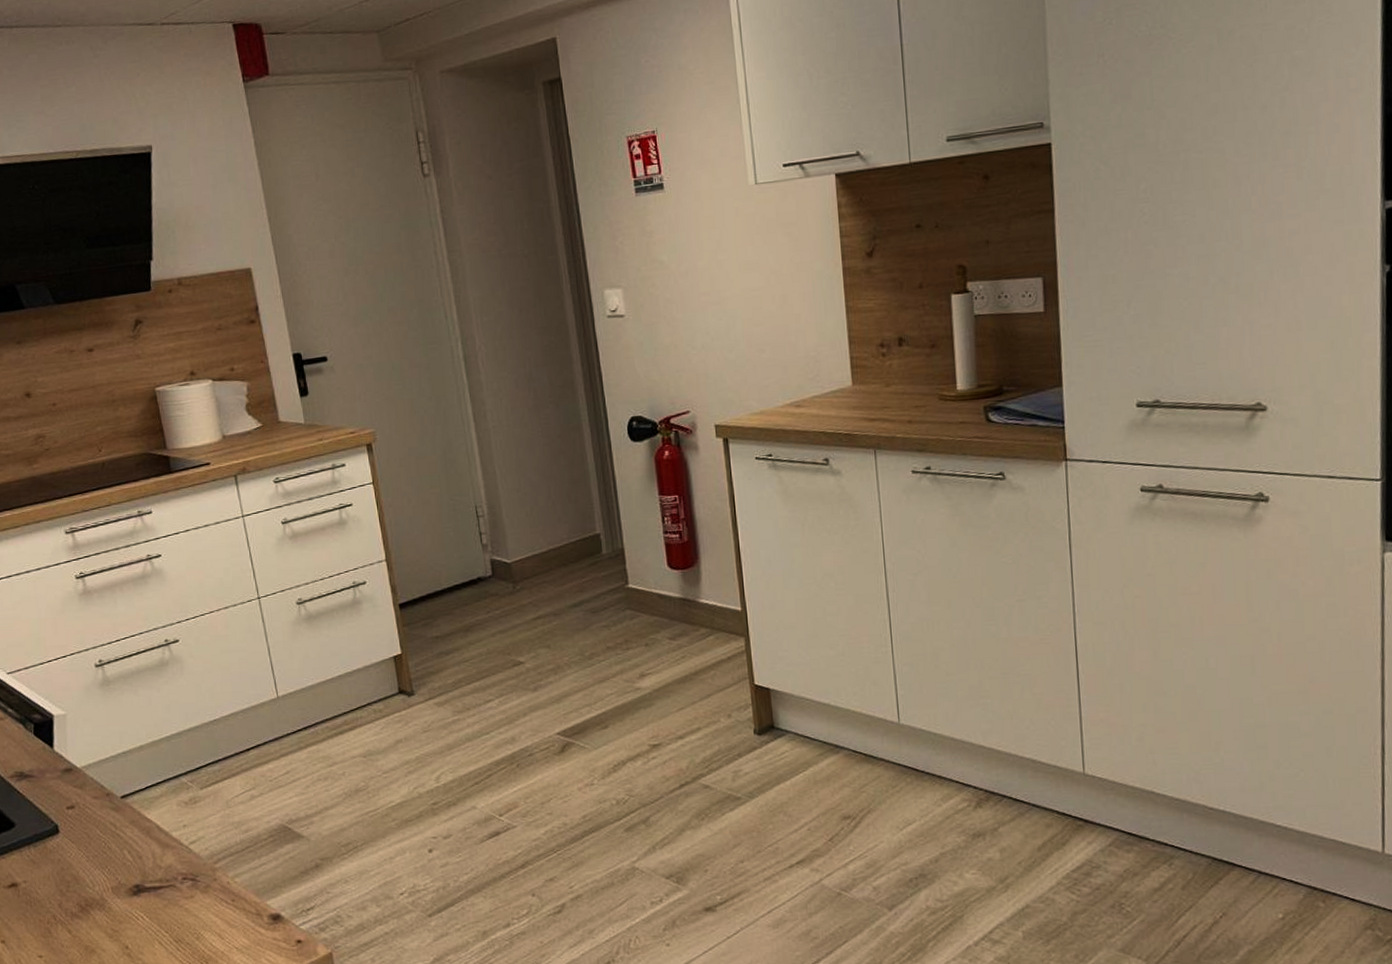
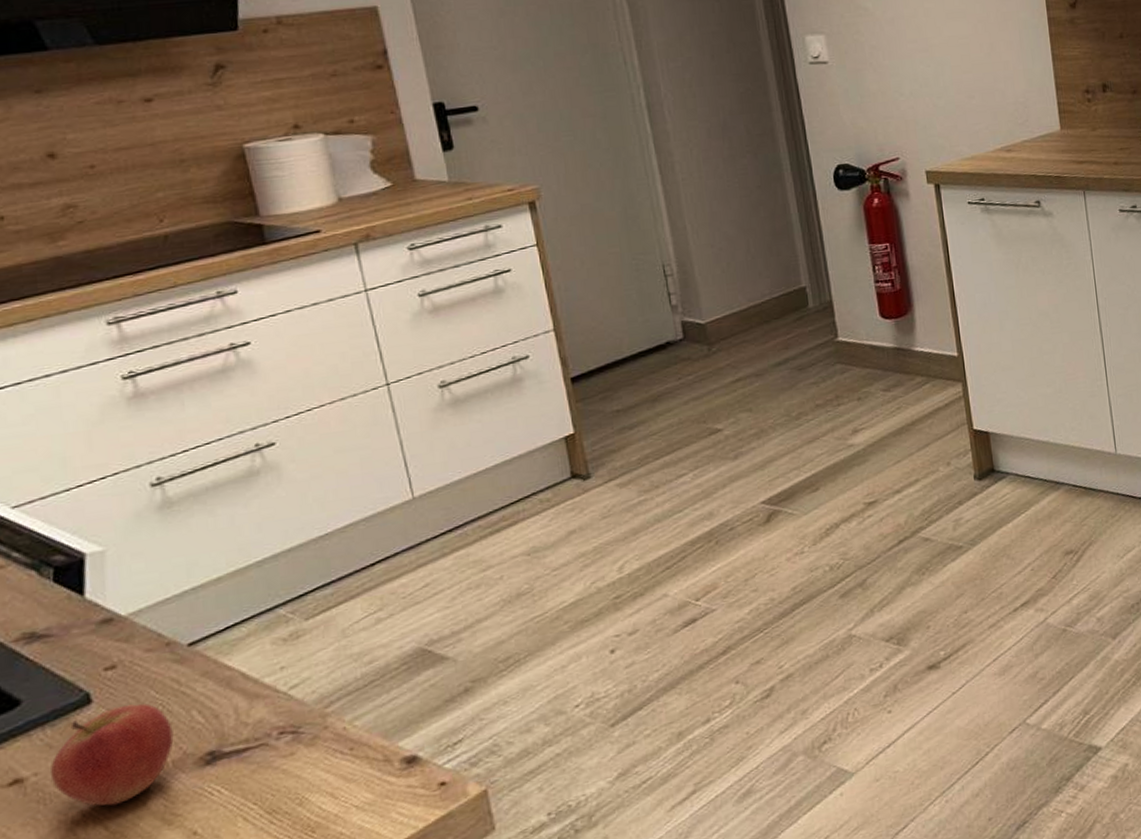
apple: none [33,839,112,916] -> present [50,704,174,806]

